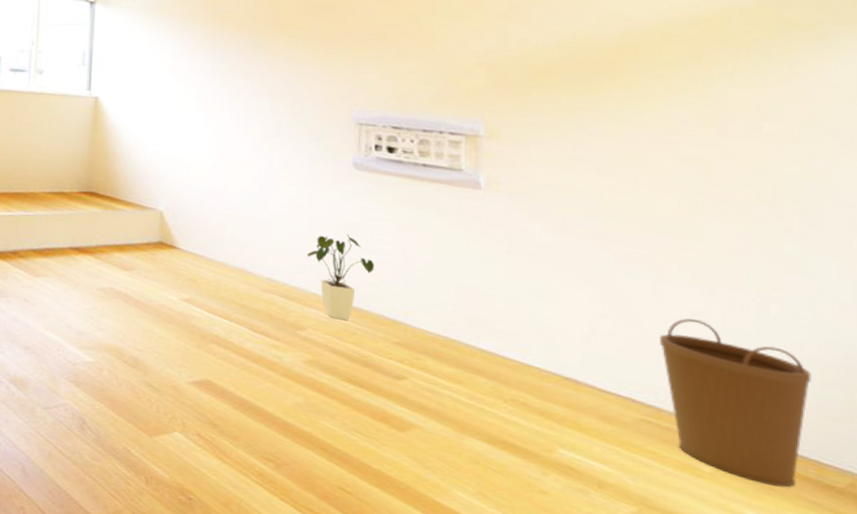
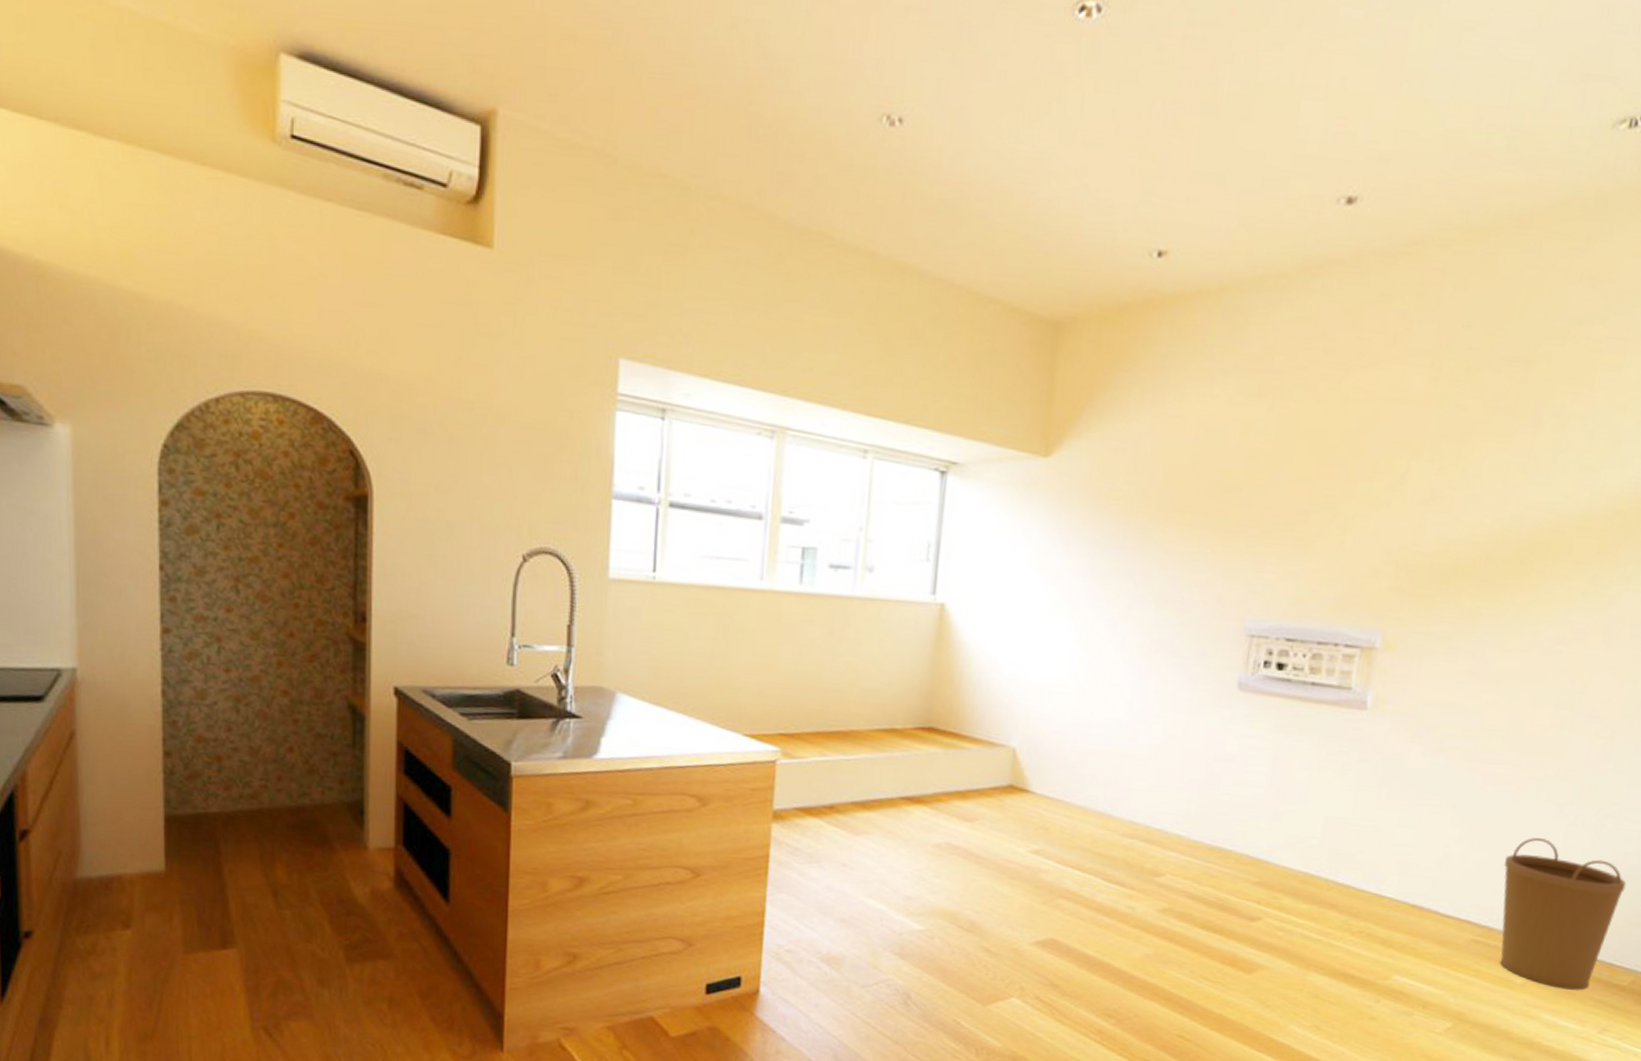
house plant: present [307,233,374,320] -> none [1175,766,1245,862]

